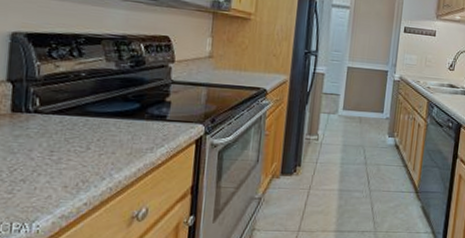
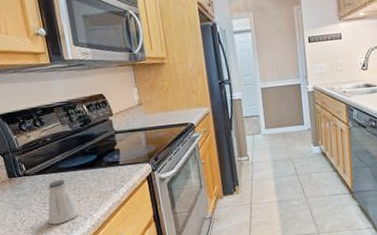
saltshaker: none [49,125,96,180] -> present [47,179,79,225]

